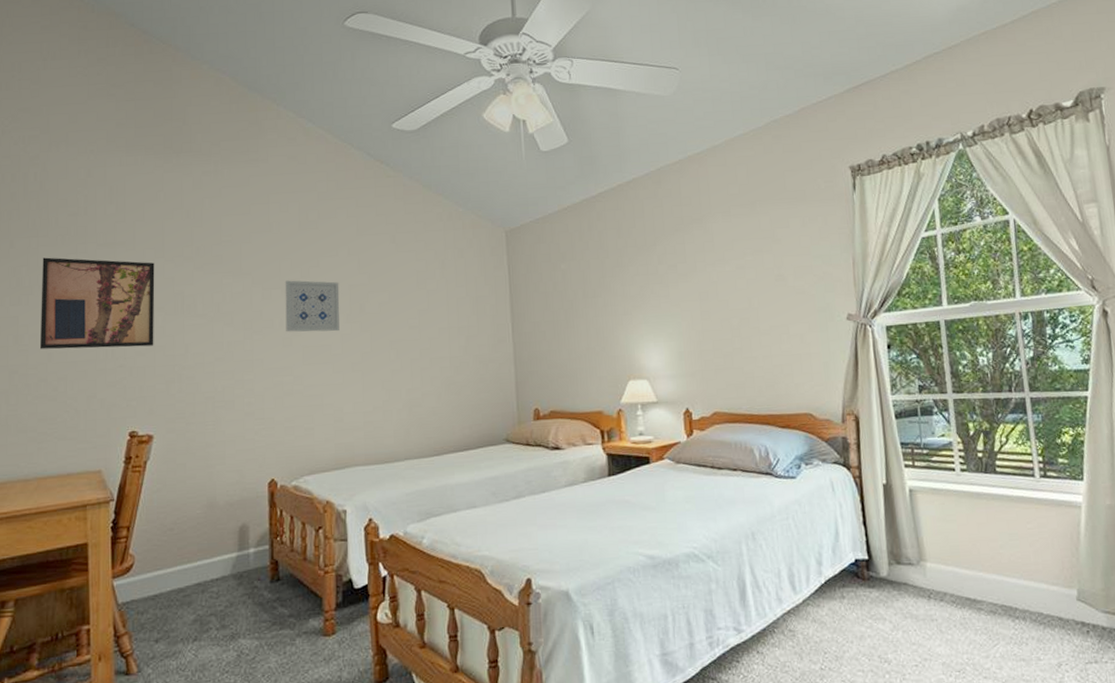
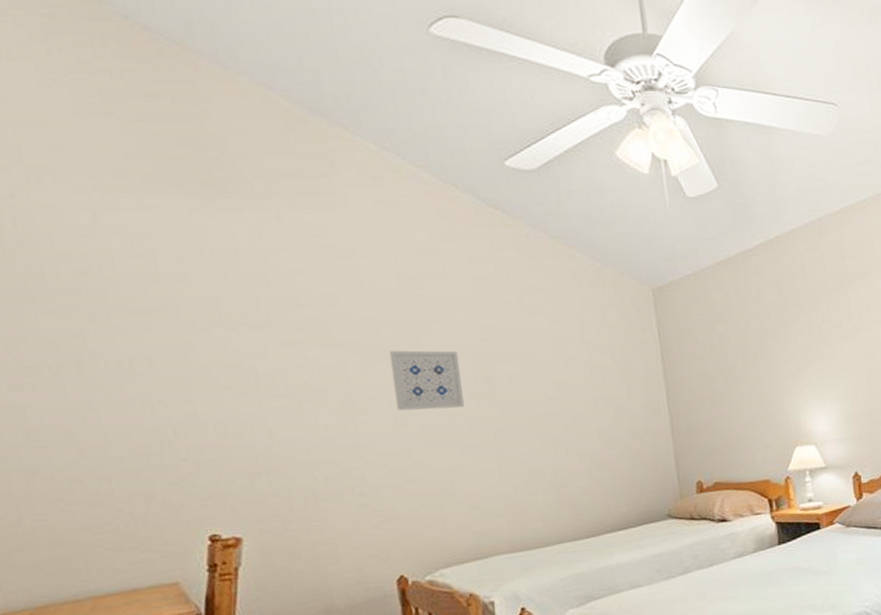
wall art: present [40,257,155,349] -> none [46,328,226,445]

